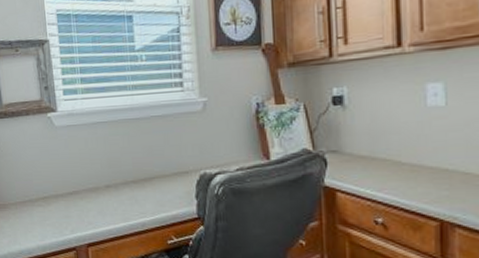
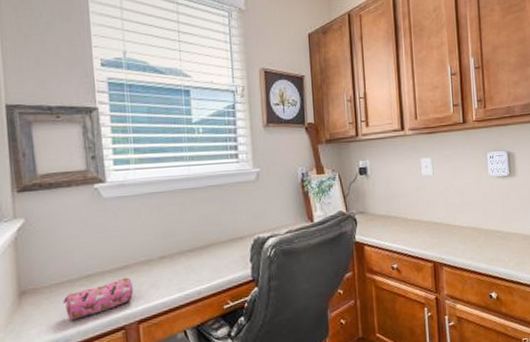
pencil case: none [25,202,83,236] -> present [62,277,134,321]

